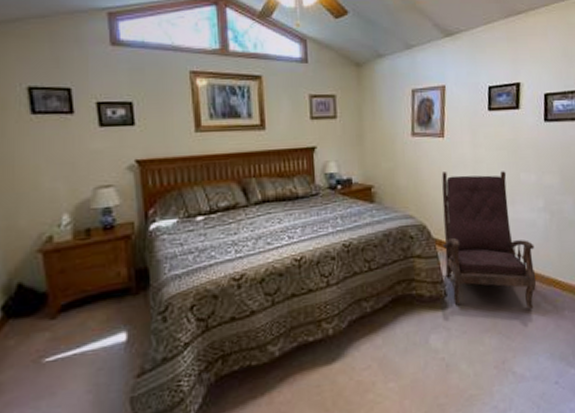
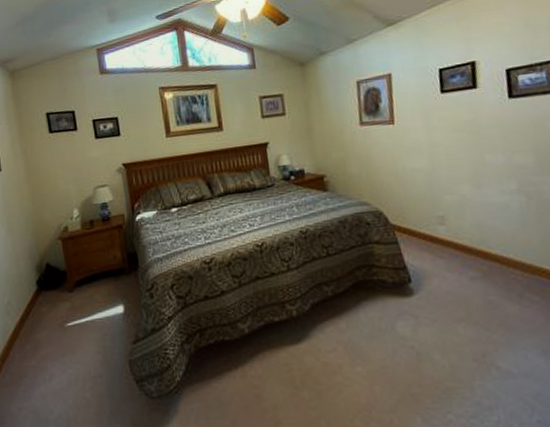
armchair: present [441,171,537,309] -> none [395,153,517,299]

